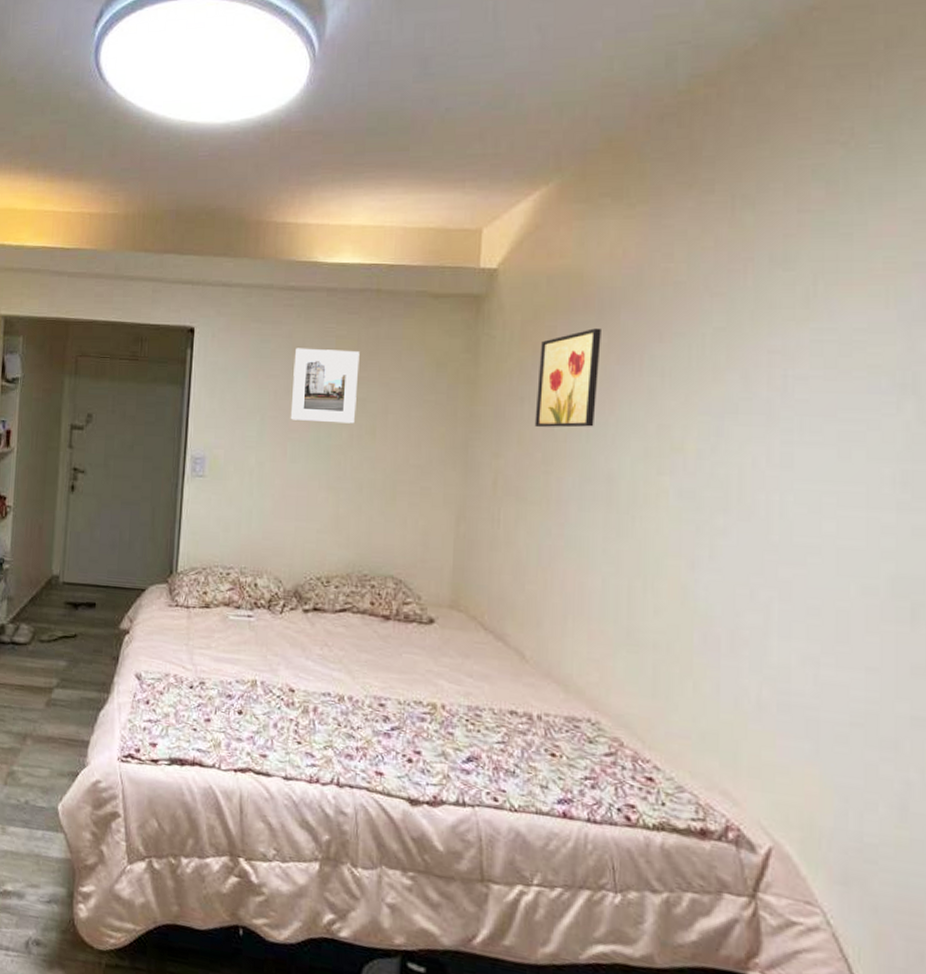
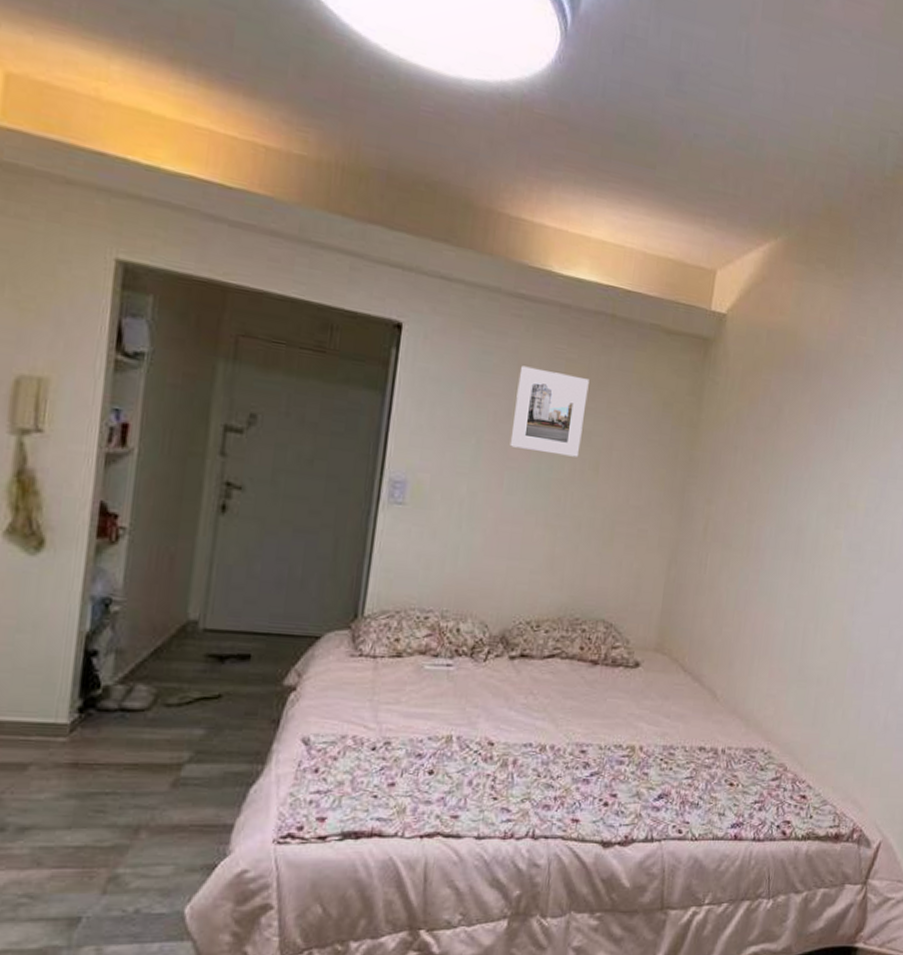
wall art: present [534,328,601,428] -> none [744,387,806,481]

